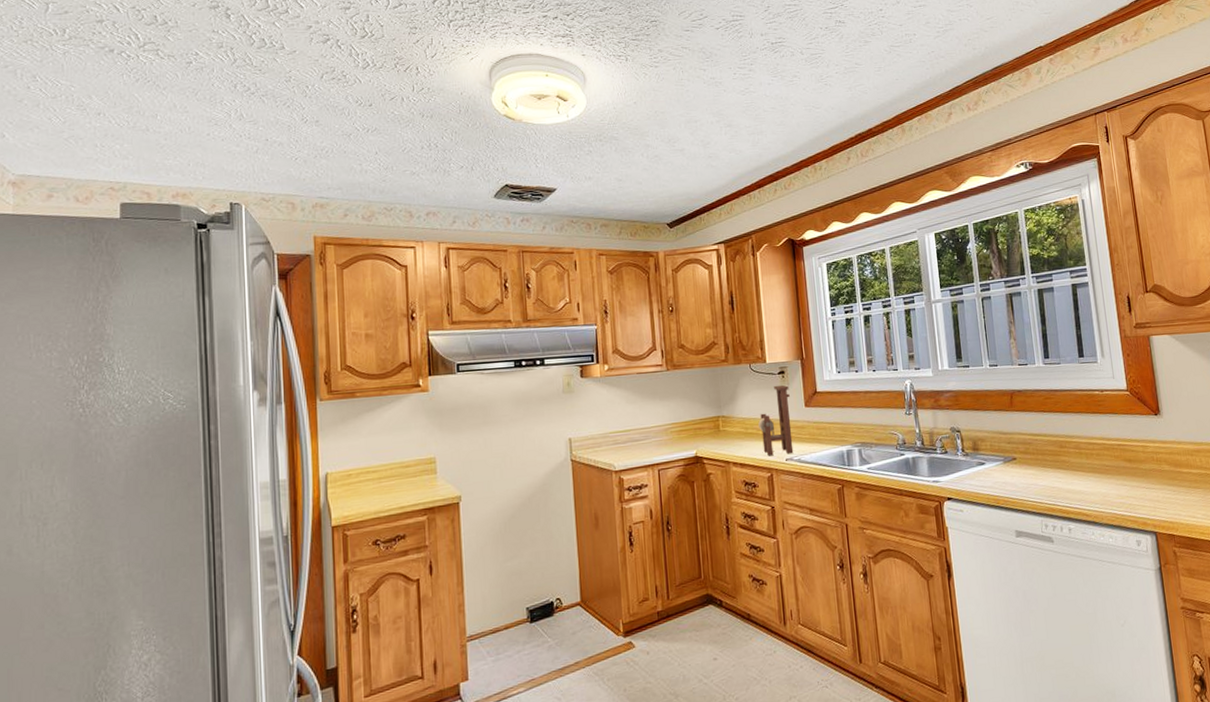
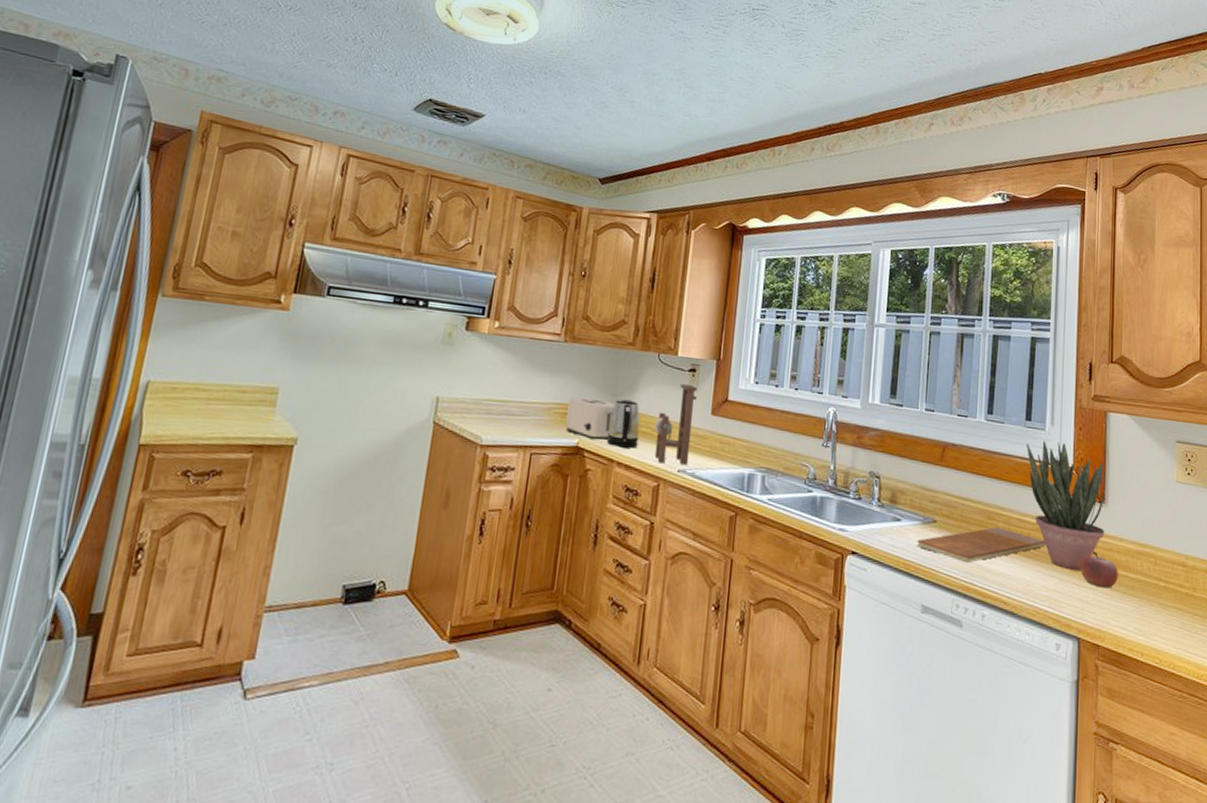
toaster: none [681,413,722,449] -> present [565,397,615,441]
kettle: none [719,408,748,450] -> present [606,399,640,448]
chopping board: none [1002,452,1115,489] -> present [917,526,1046,563]
potted plant: none [1082,370,1164,478] -> present [1026,441,1106,572]
fruit: none [1146,457,1183,487] -> present [1080,551,1119,588]

